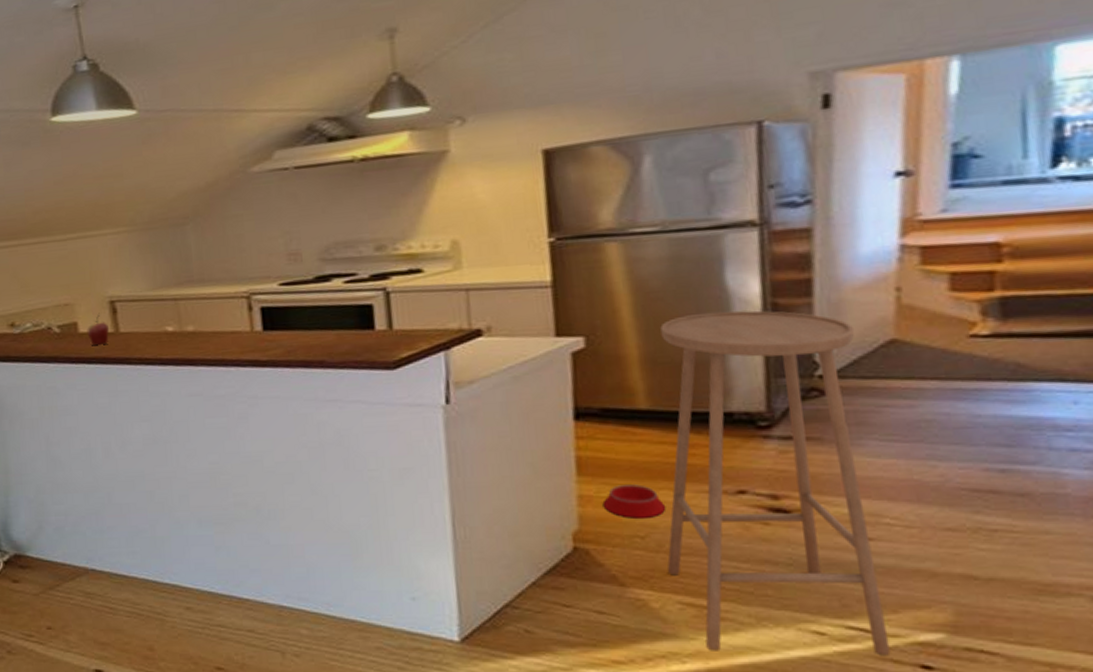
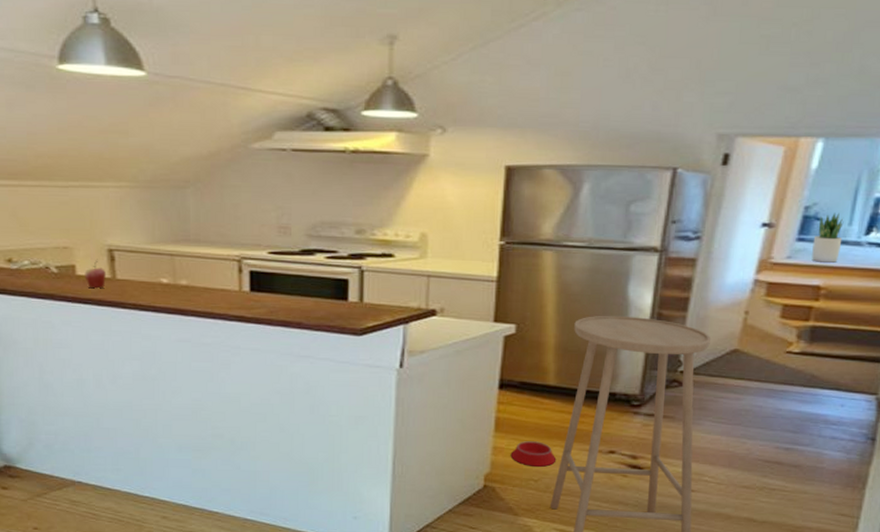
planter: none [974,145,1019,212] -> present [811,213,844,263]

